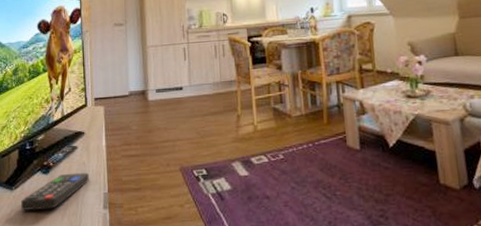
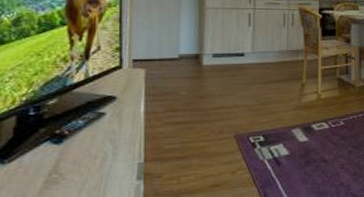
remote control: present [21,172,89,210] -> none [17,141,120,187]

